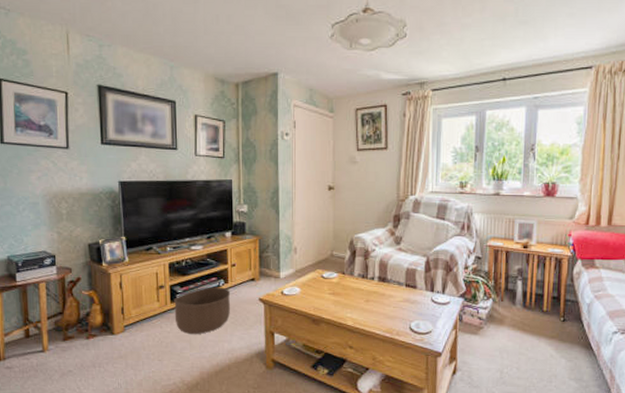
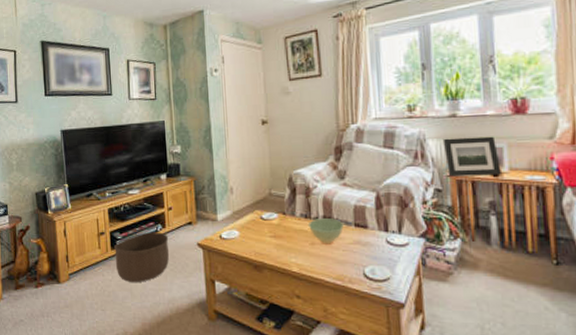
bowl: none [365,279,396,302] -> present [309,218,344,244]
picture frame: none [486,213,530,247] -> present [442,136,501,177]

